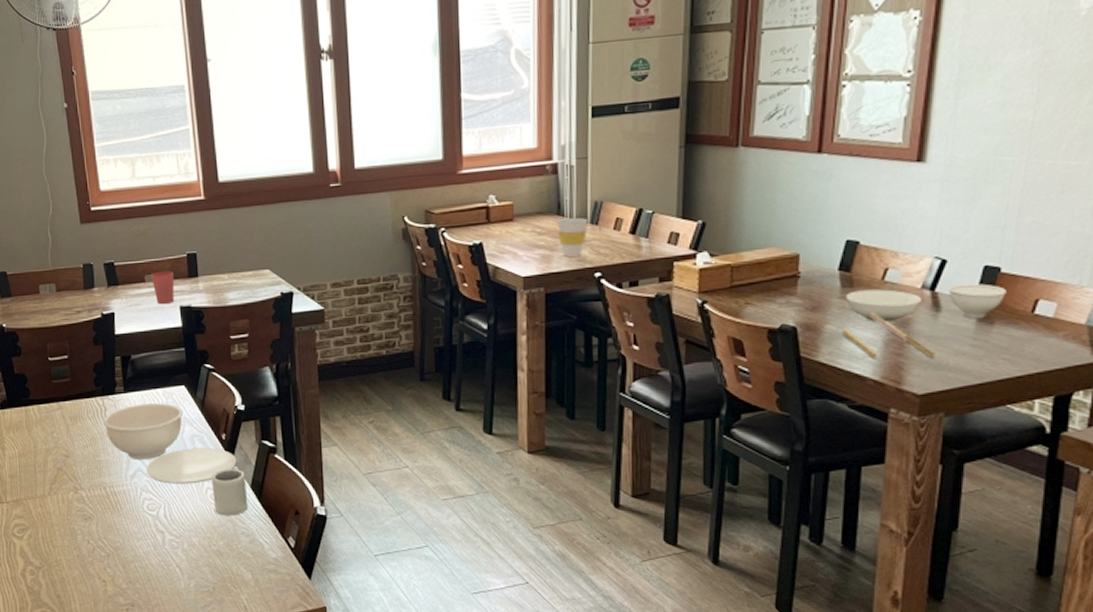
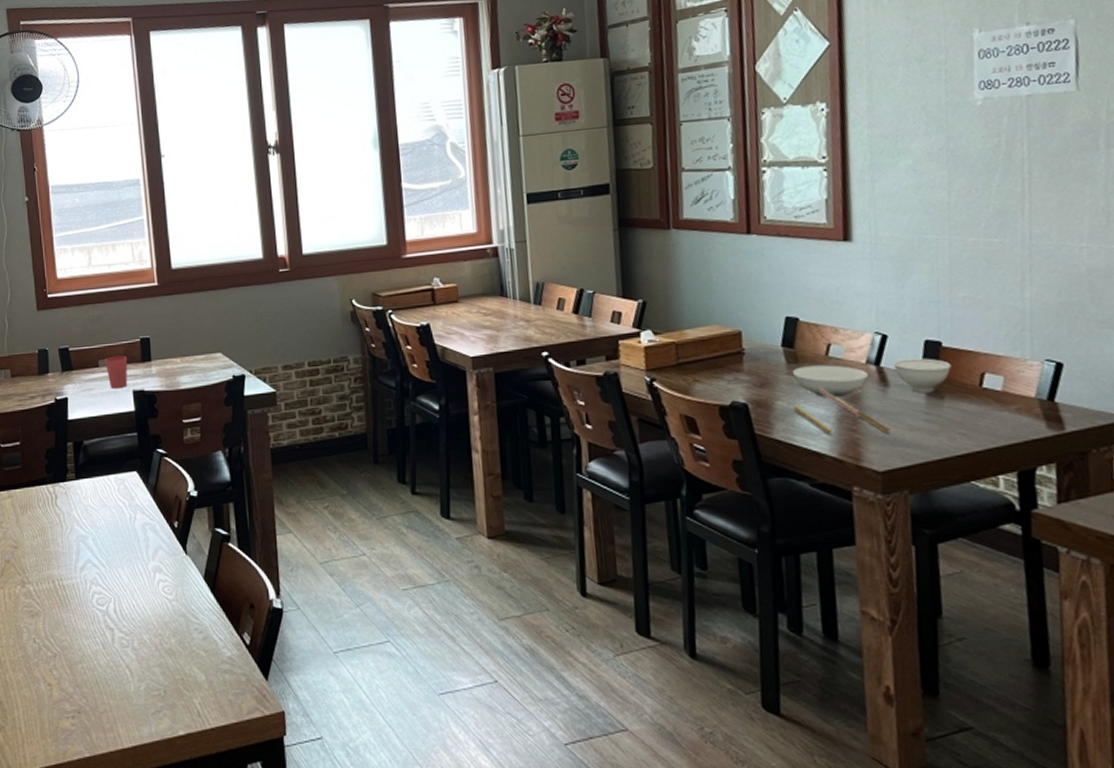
soup bowl: present [103,403,182,460] -> none [54,490,134,551]
plate: present [146,448,237,484] -> none [96,536,190,576]
cup: present [211,469,248,516] -> none [163,559,202,610]
cup: present [557,217,588,258] -> none [501,298,531,338]

